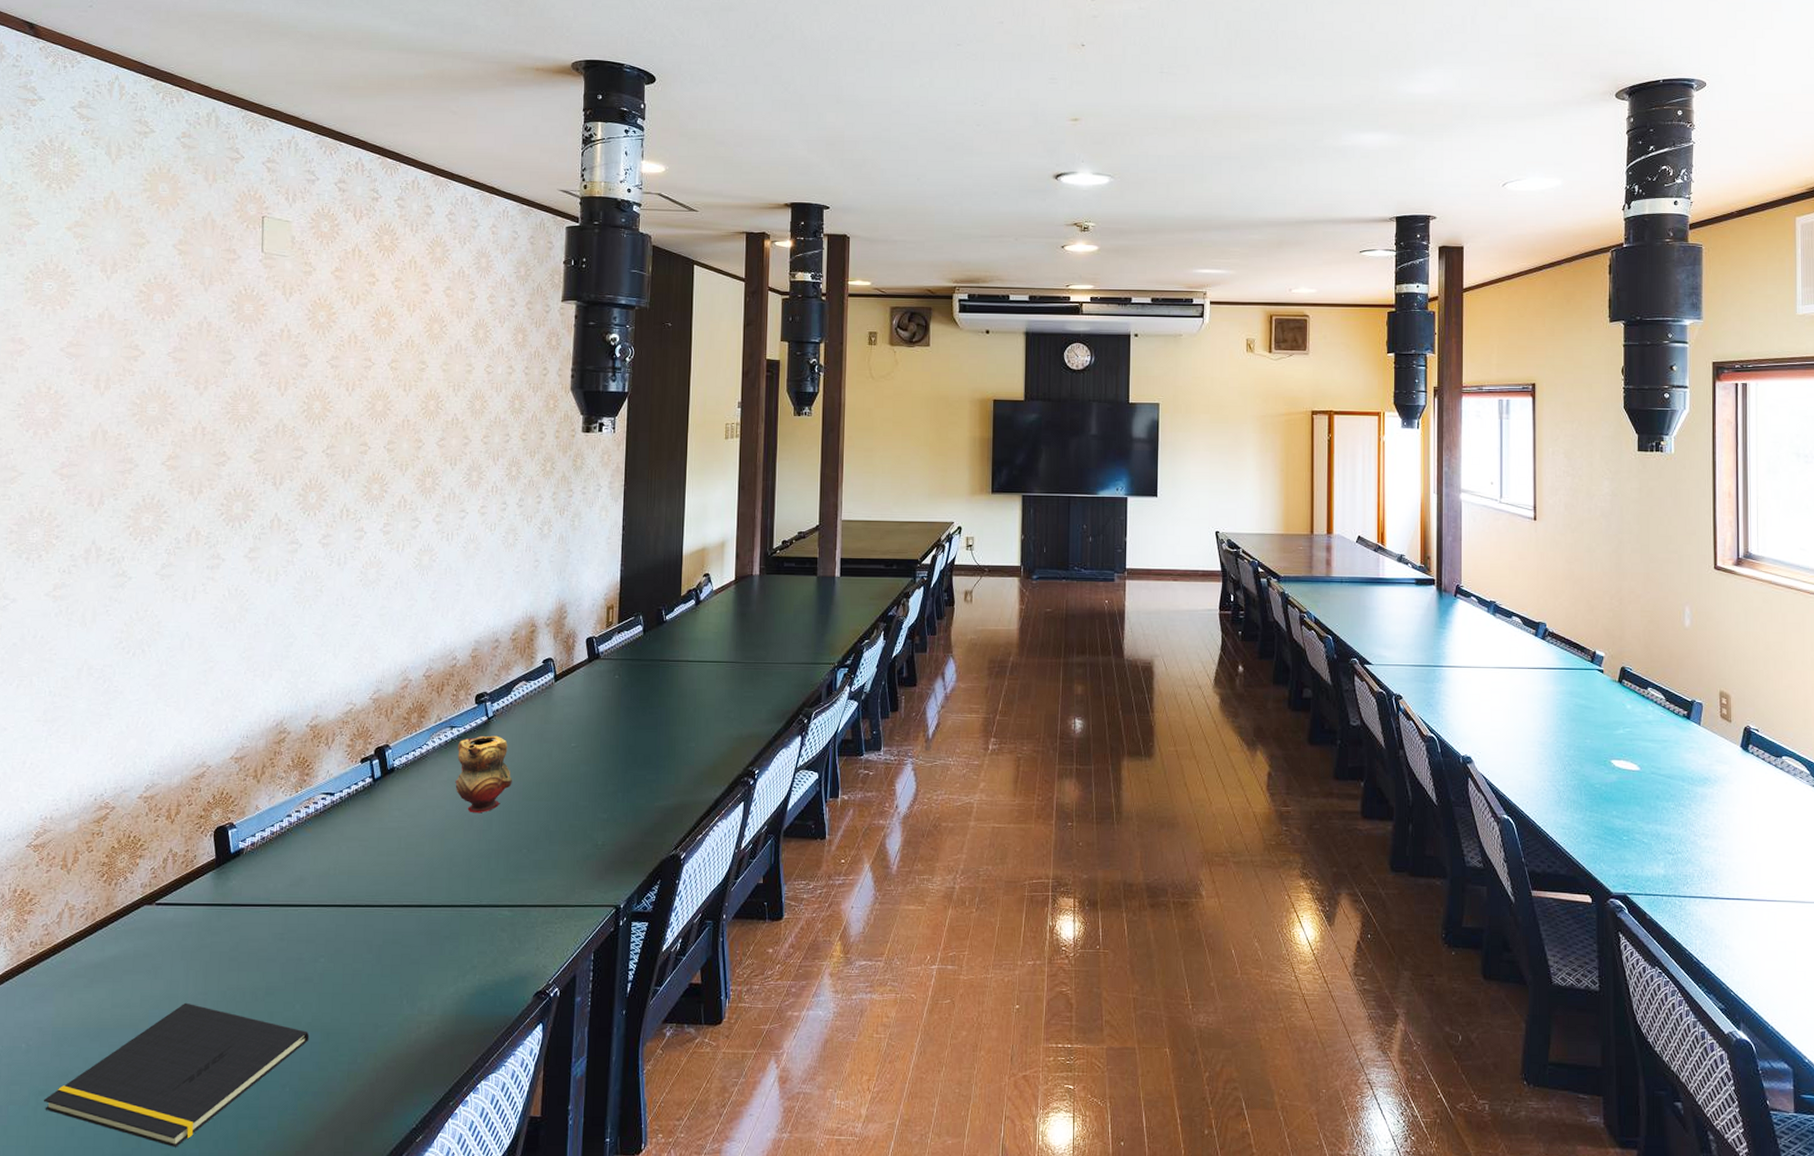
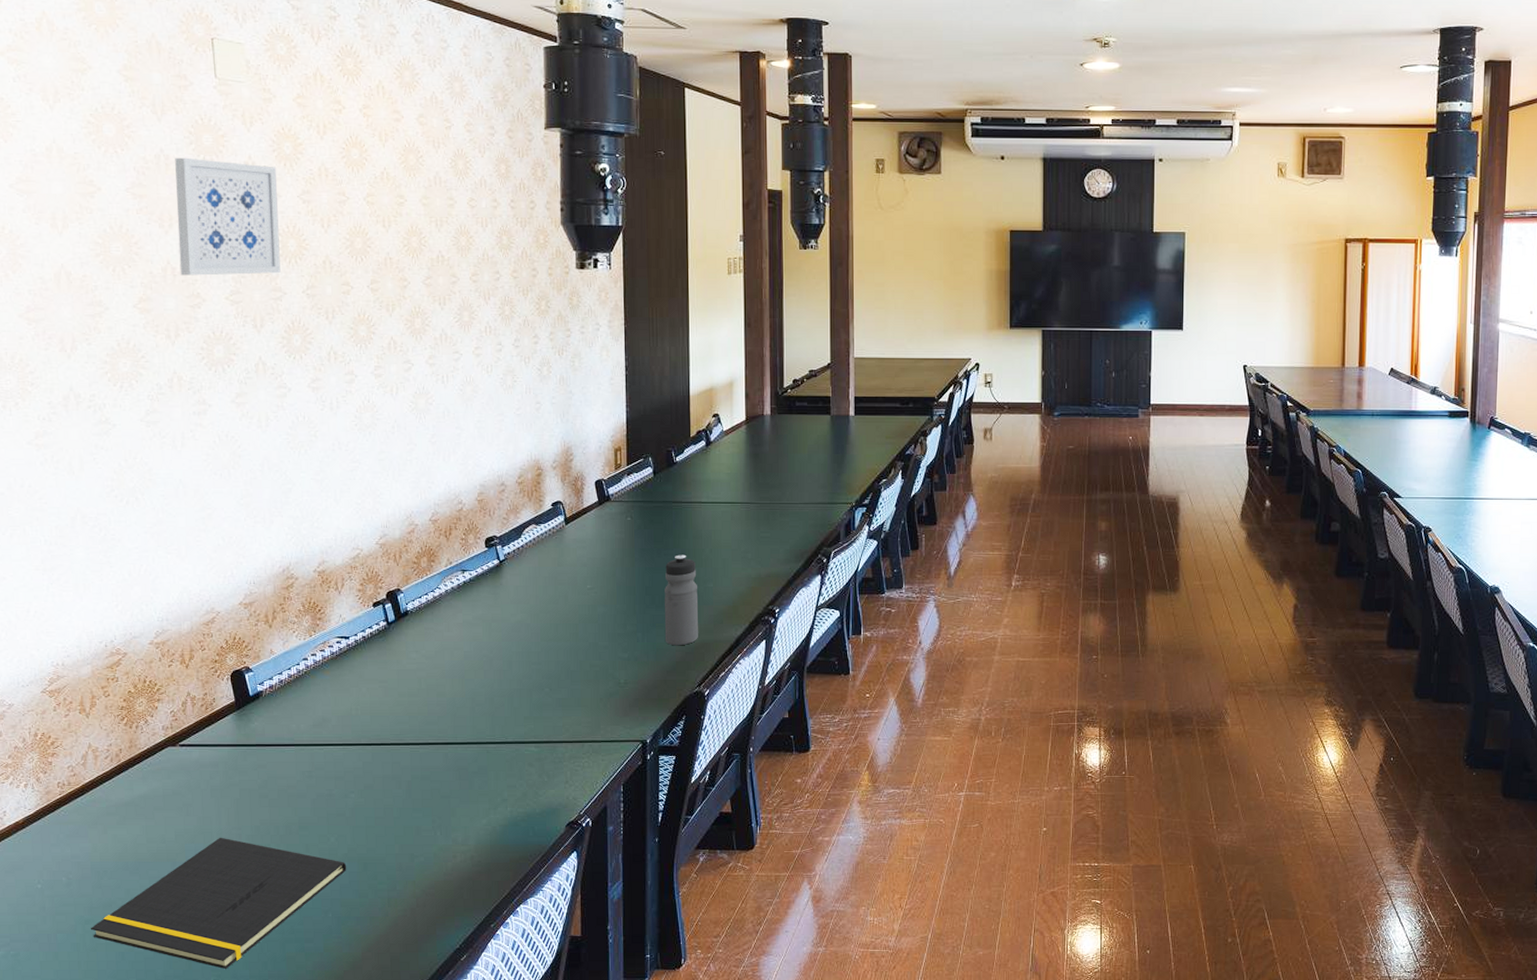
wall art: none [209,324,310,435] -> present [175,157,281,276]
teapot: present [455,735,512,814] -> none [471,578,529,655]
water bottle: none [644,713,681,807] -> present [664,554,698,646]

